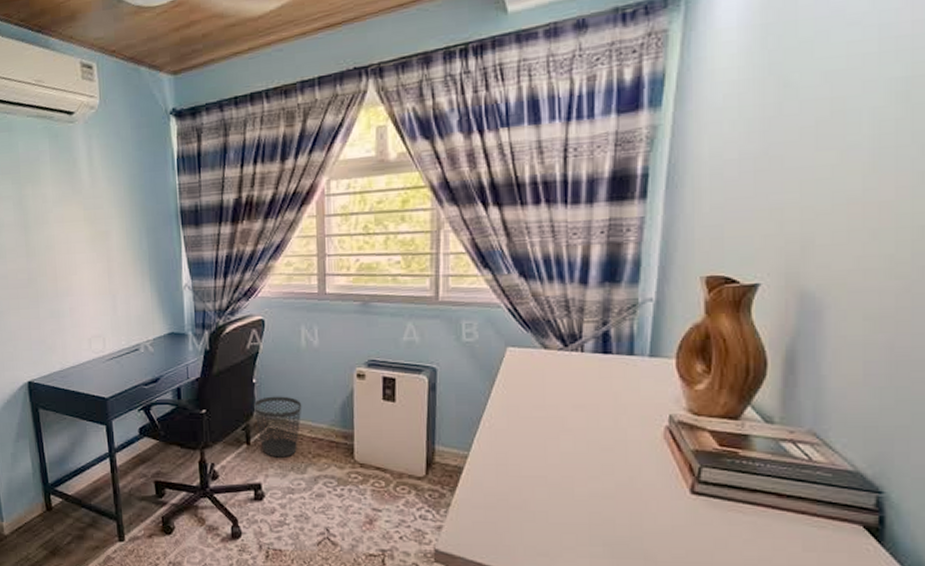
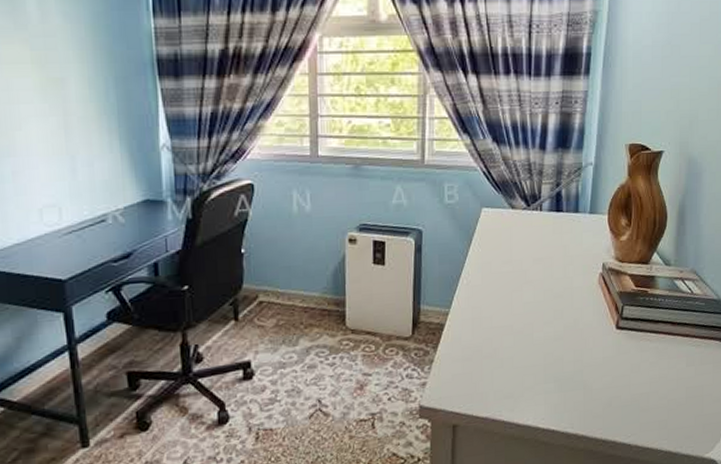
wastebasket: present [253,396,302,458] -> none [241,265,294,332]

